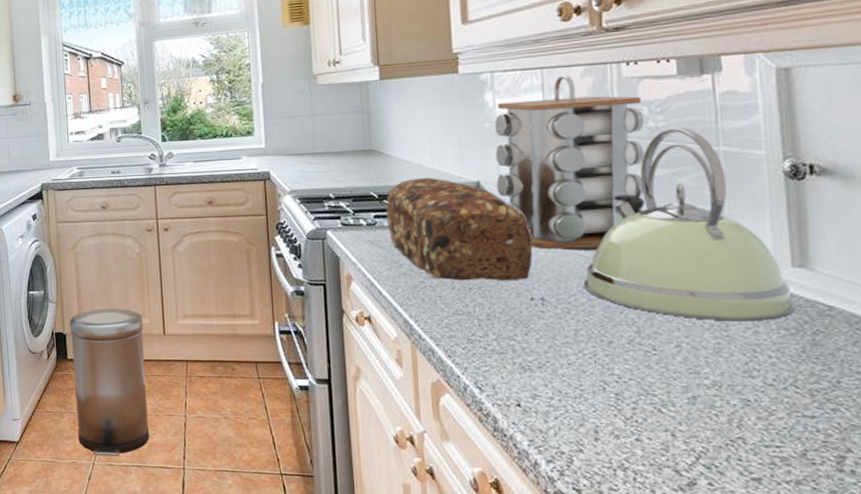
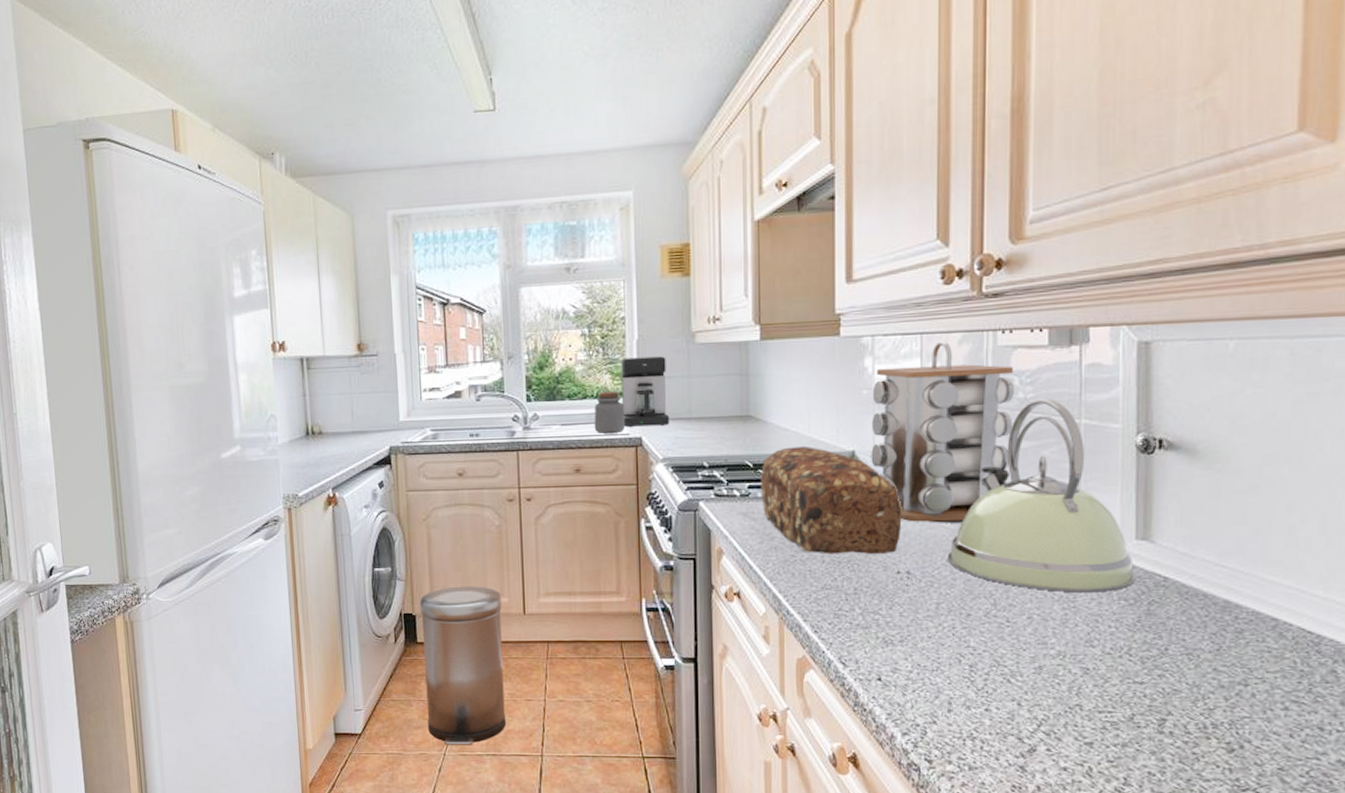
jar: none [224,131,254,169] -> present [594,392,626,433]
coffee maker: none [248,97,295,163] -> present [621,356,669,428]

